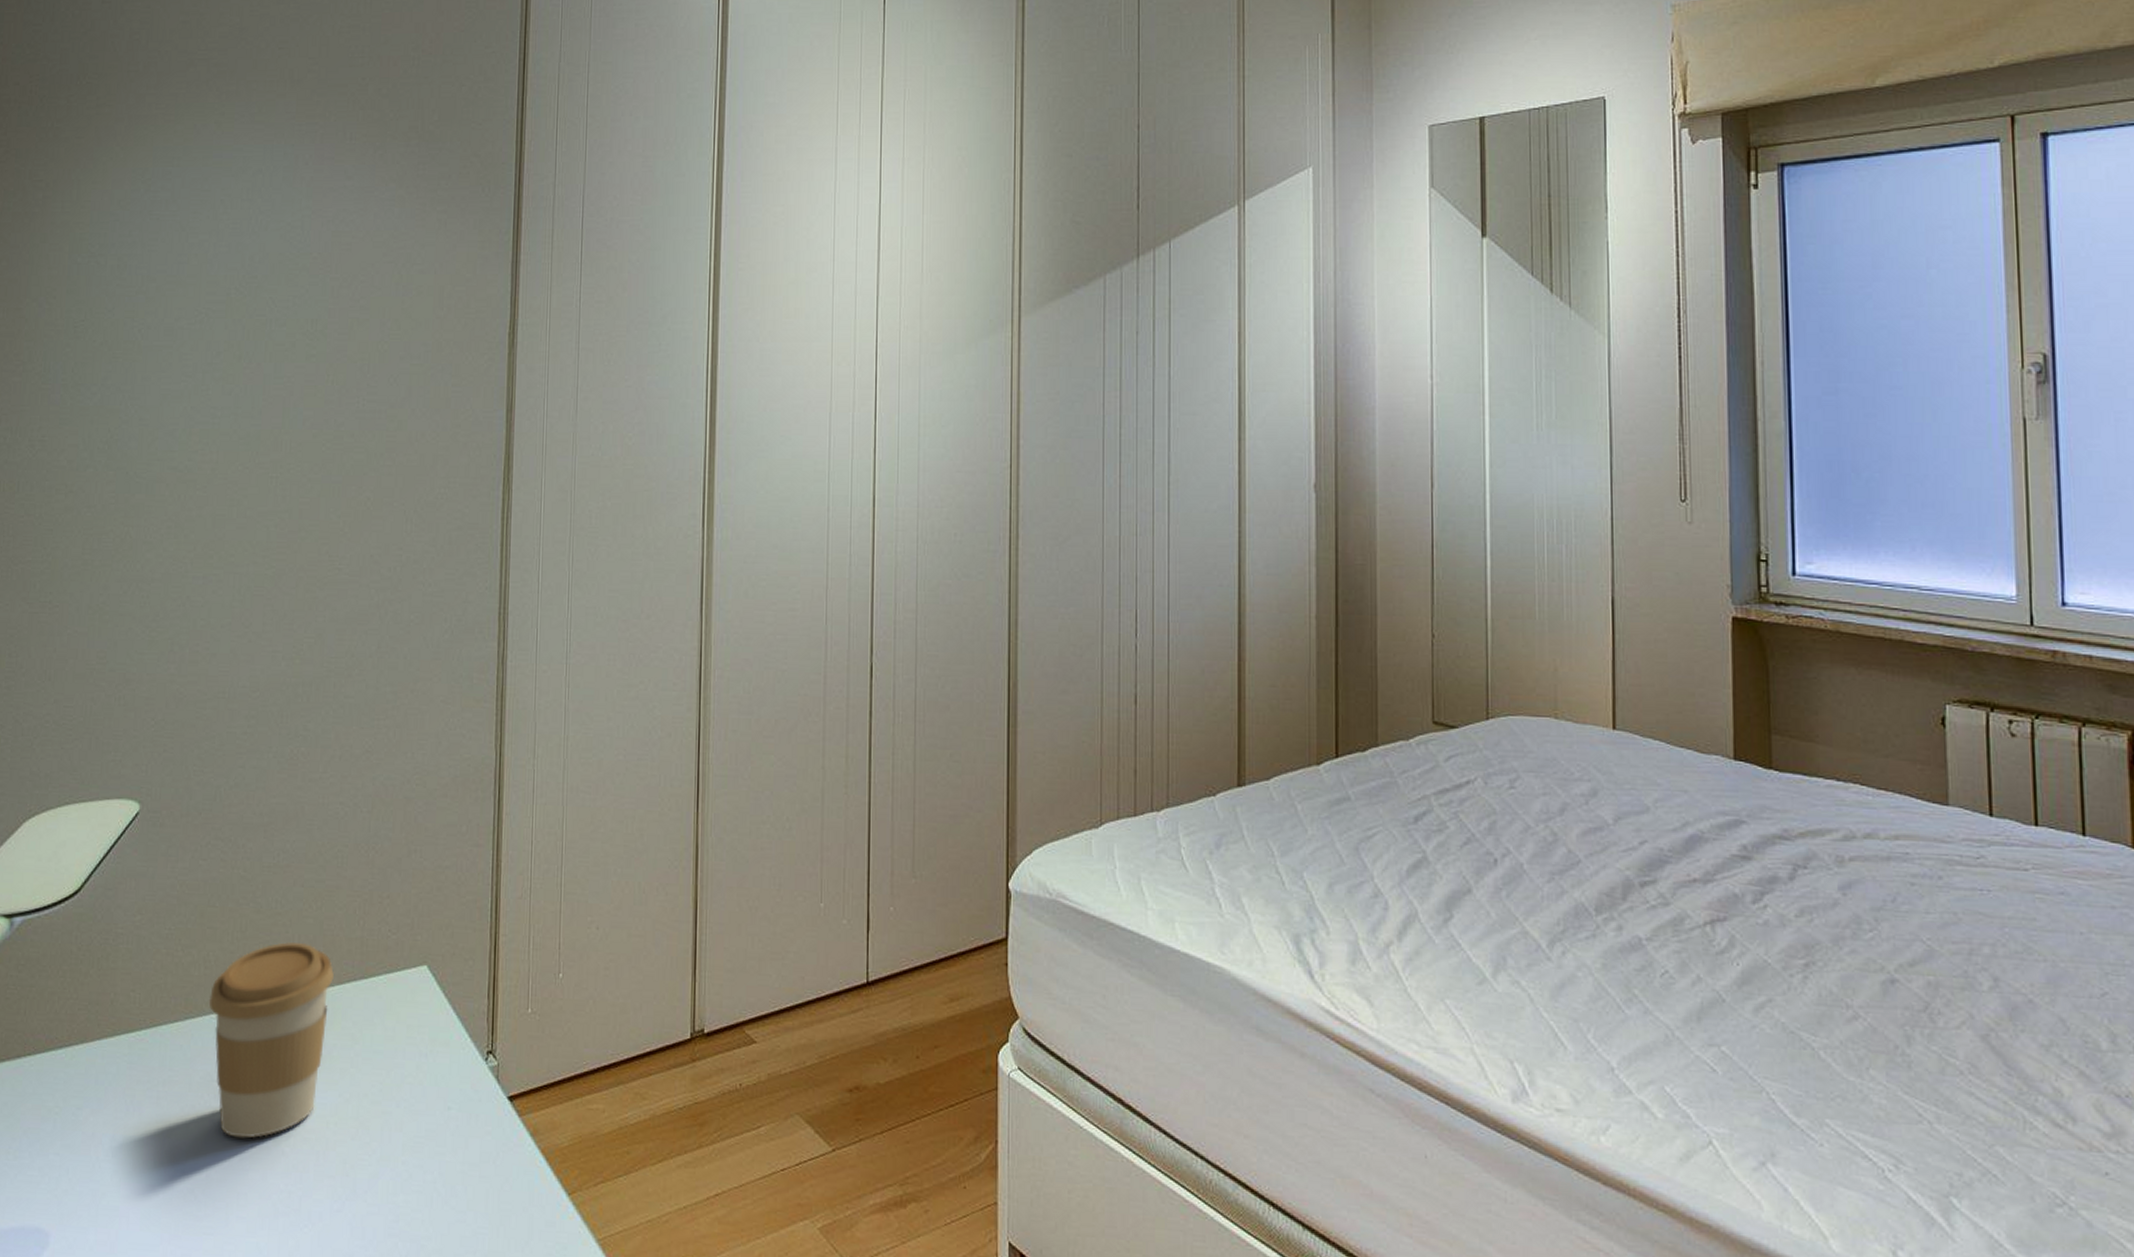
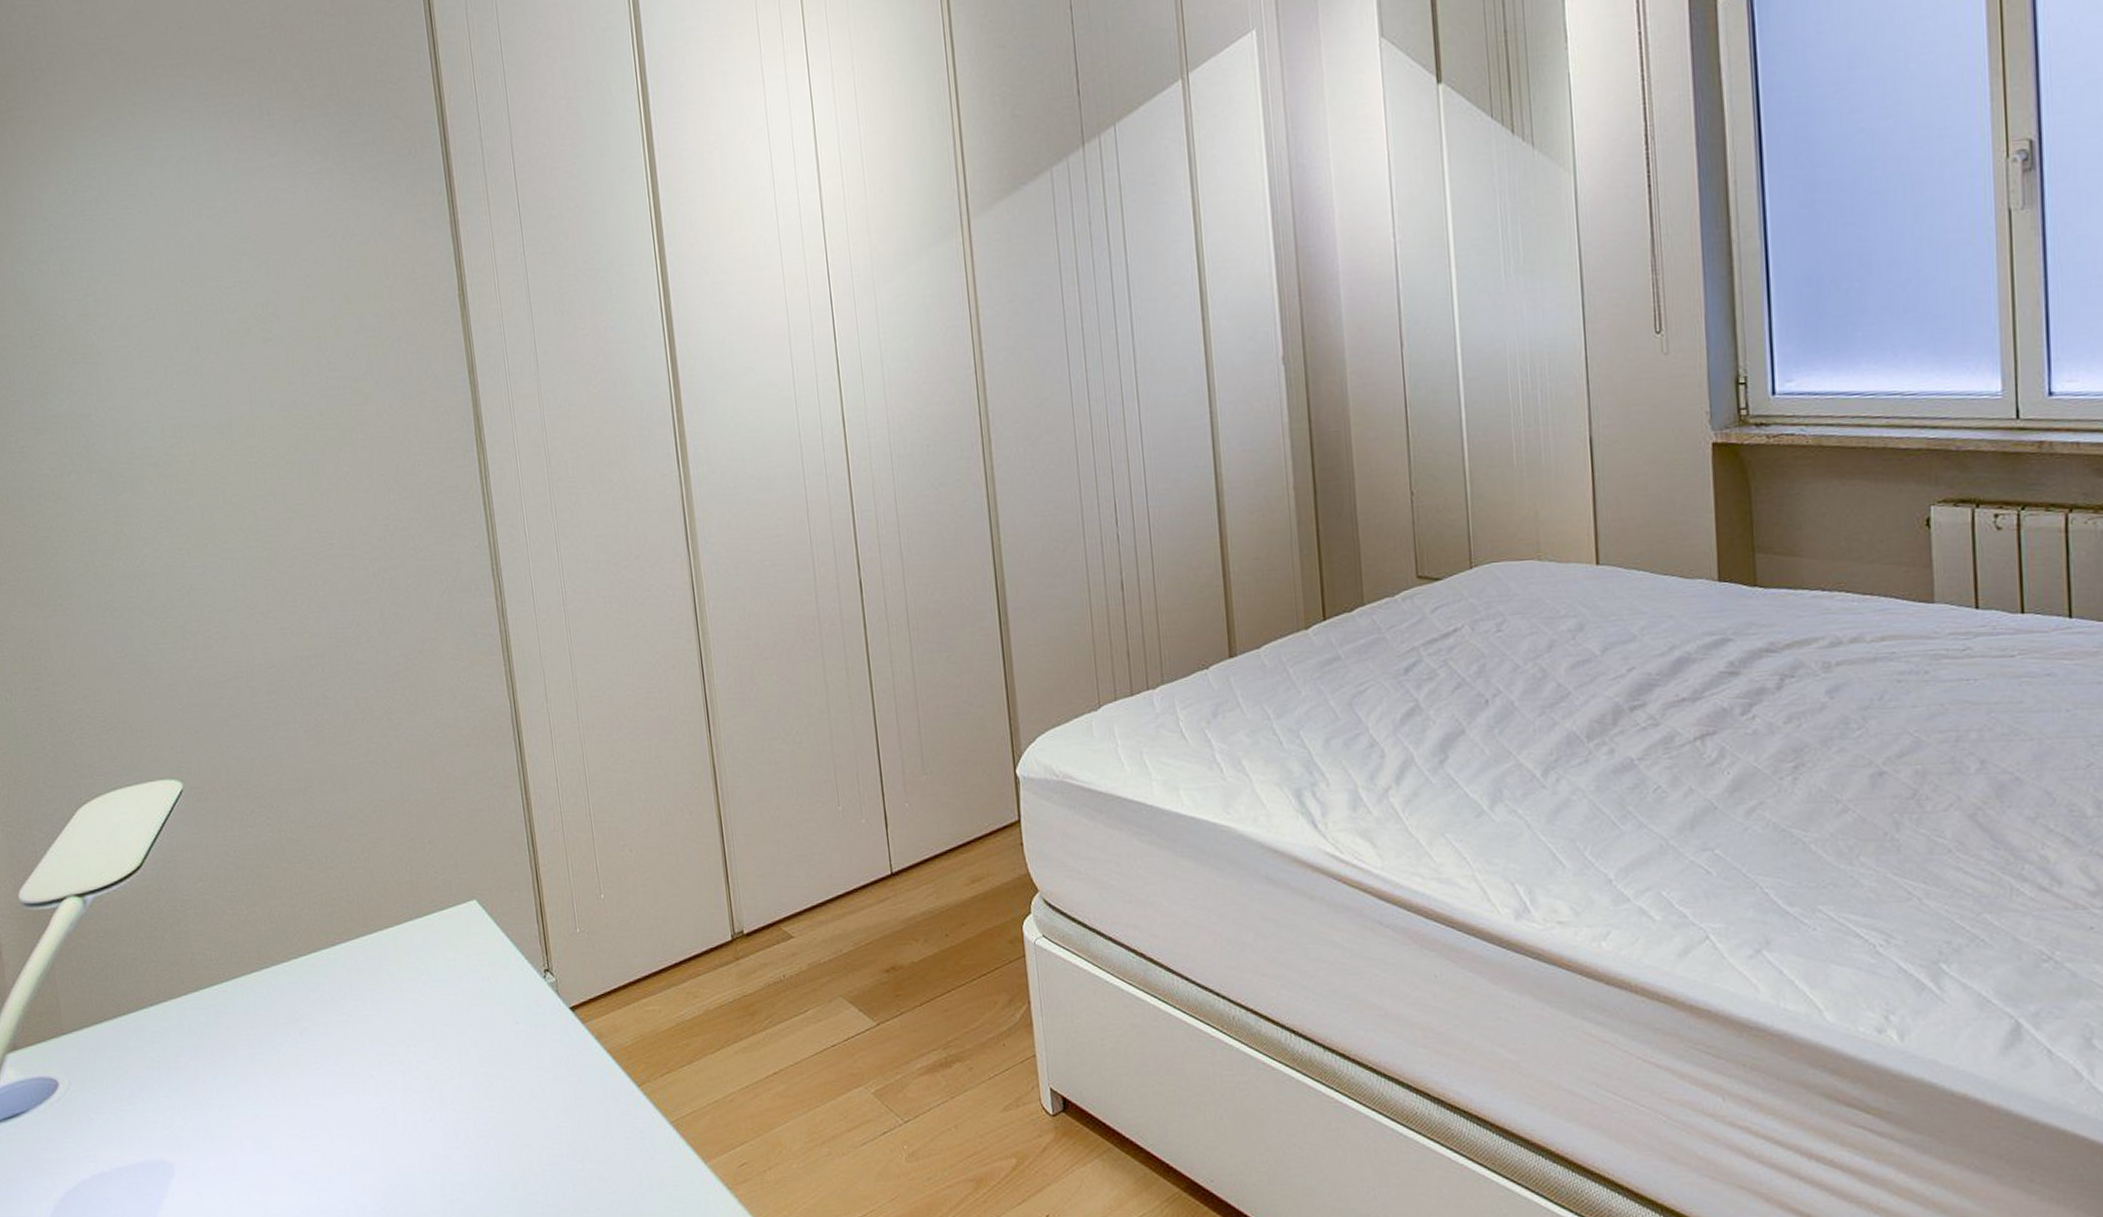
coffee cup: present [210,942,334,1139] -> none [279,892,393,1067]

